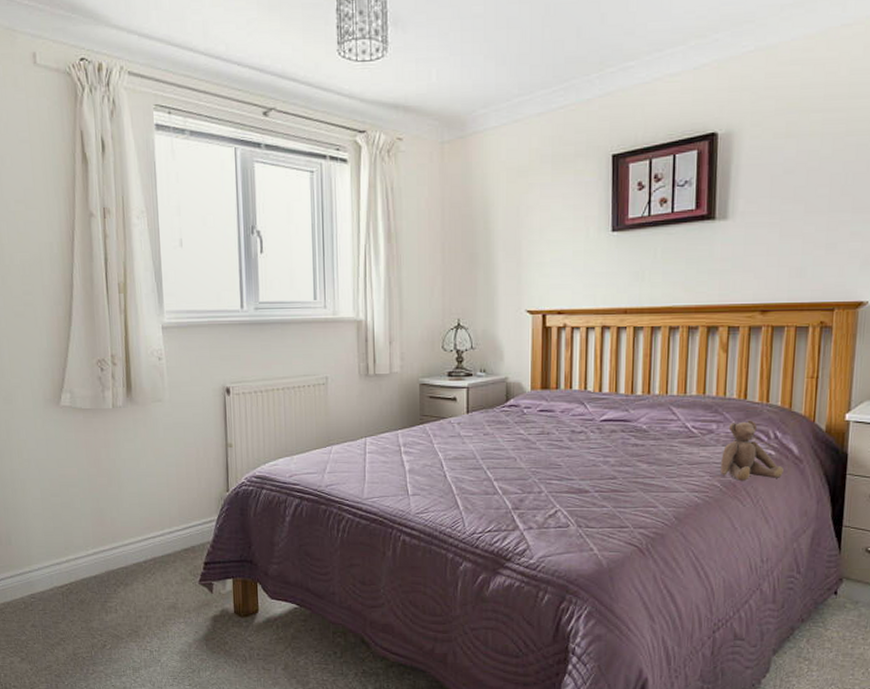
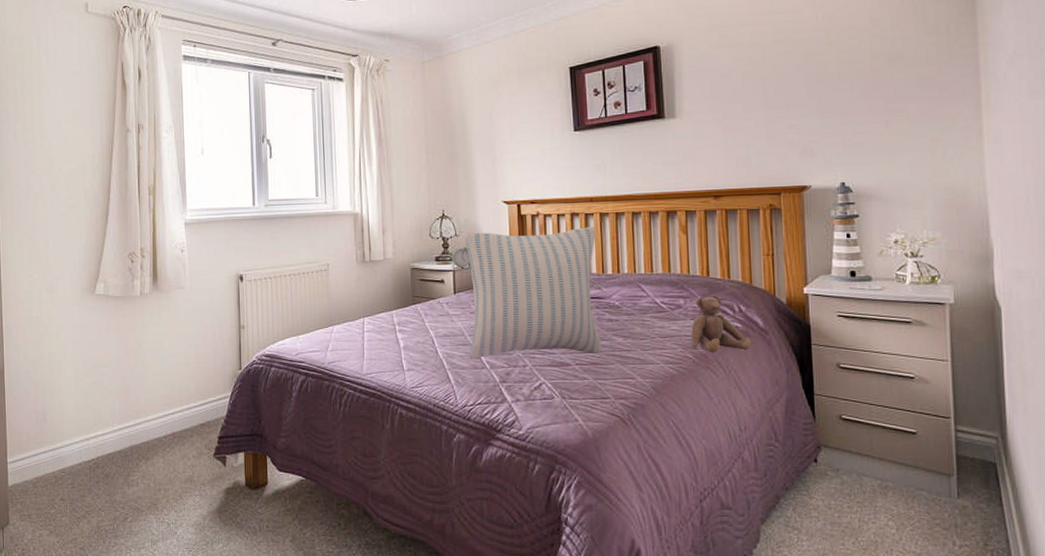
alarm clock: none [462,359,487,386] -> present [448,245,471,269]
pillow: none [480,342,627,483] -> present [465,226,602,358]

